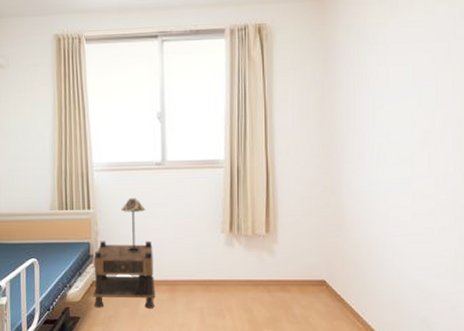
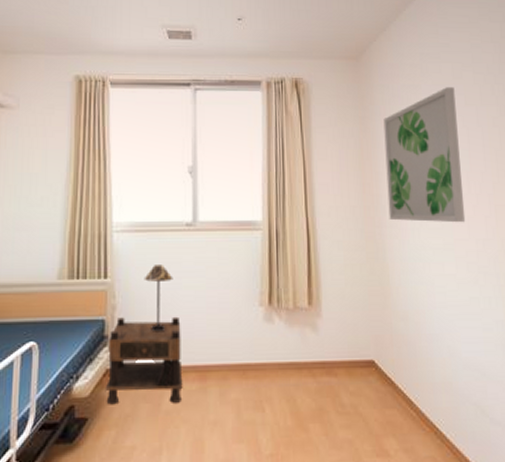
wall art: none [347,23,427,159] -> present [383,87,466,223]

